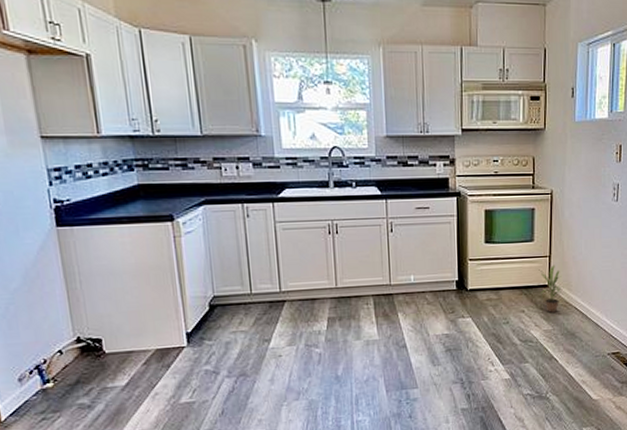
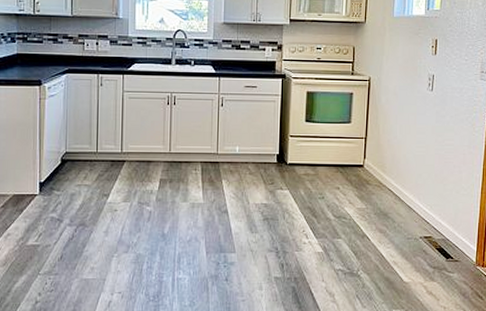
potted plant: present [536,265,564,313] -> none [352,146,378,192]

